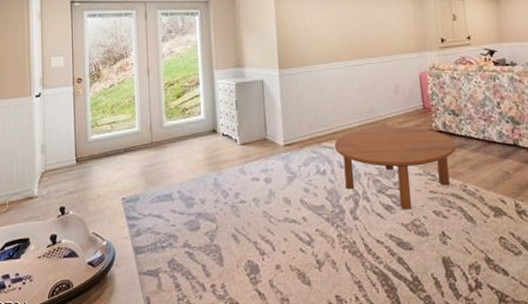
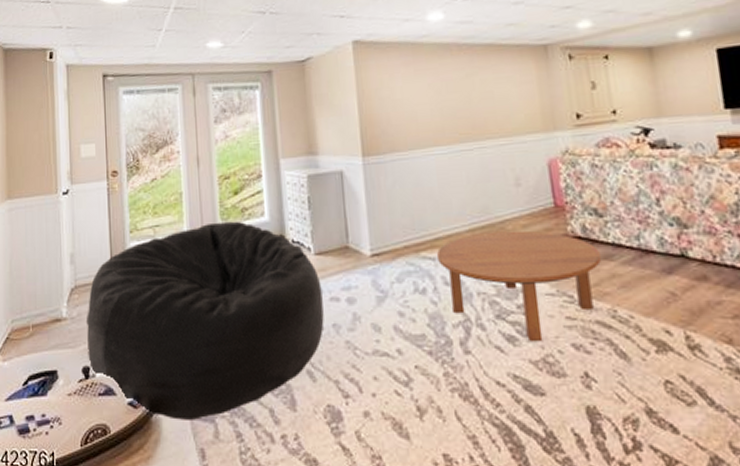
bean bag chair: none [54,118,247,275] -> present [86,221,324,420]

